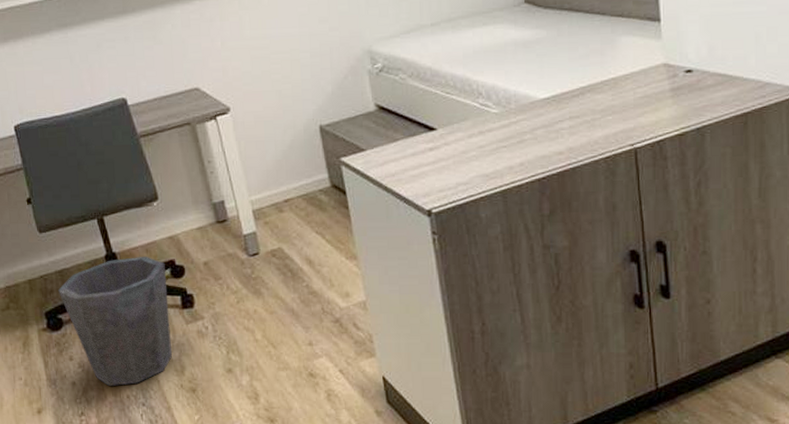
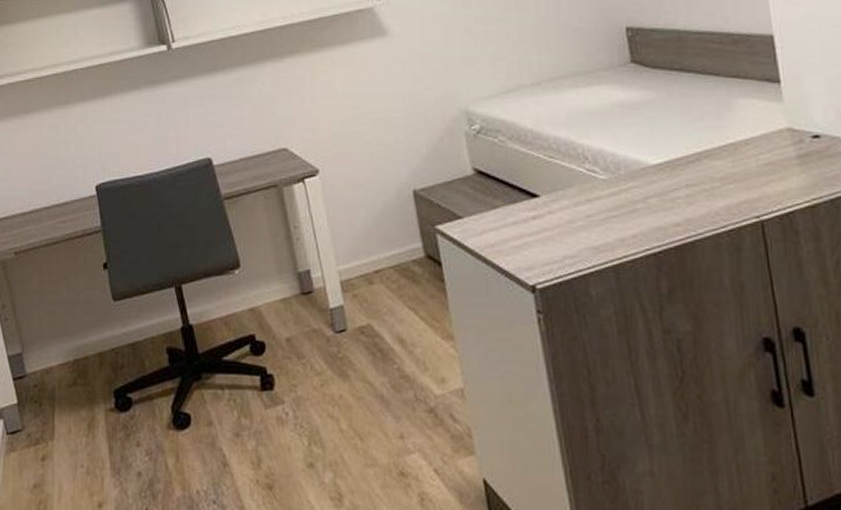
waste bin: present [57,256,172,386] -> none [128,329,248,479]

